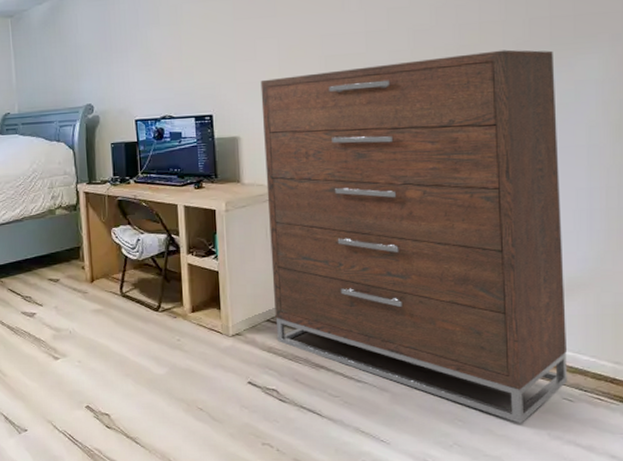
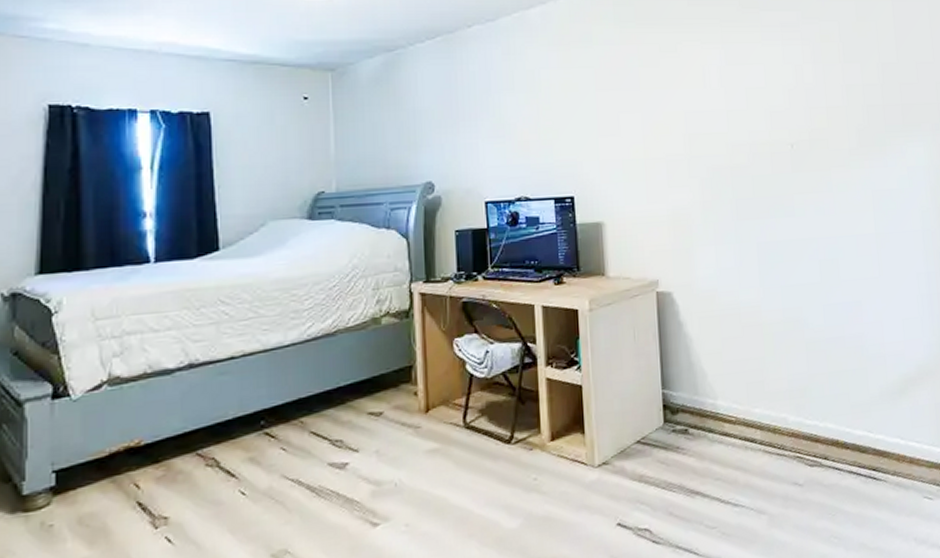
dresser: present [260,49,567,424] -> none [625,135,926,533]

